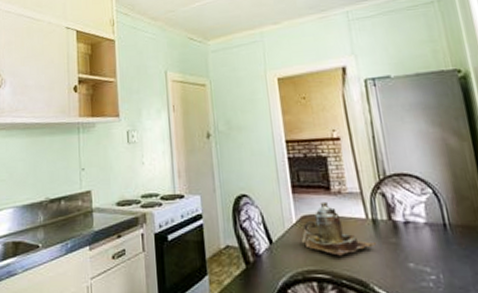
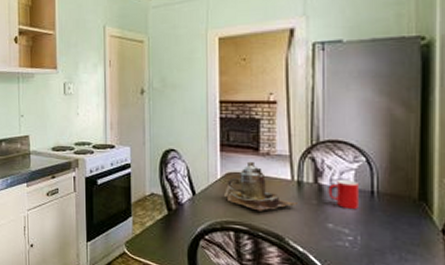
cup: none [402,214,435,246] -> present [328,180,358,210]

